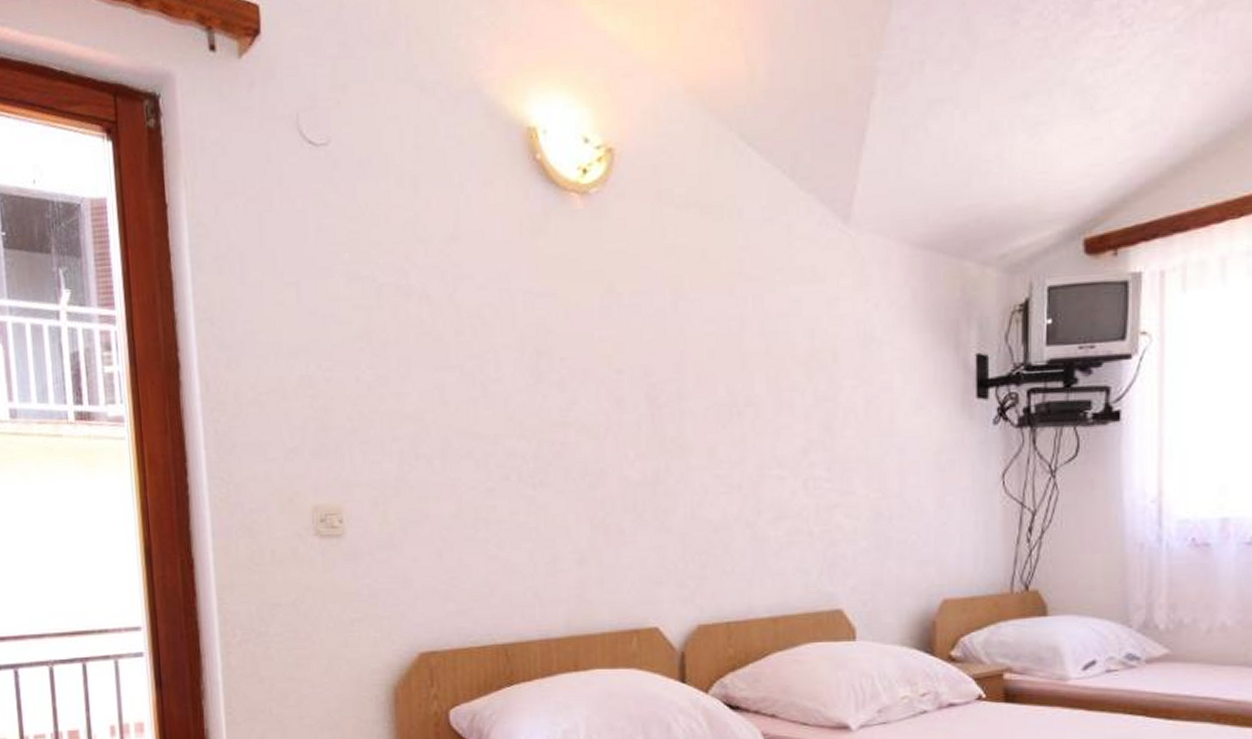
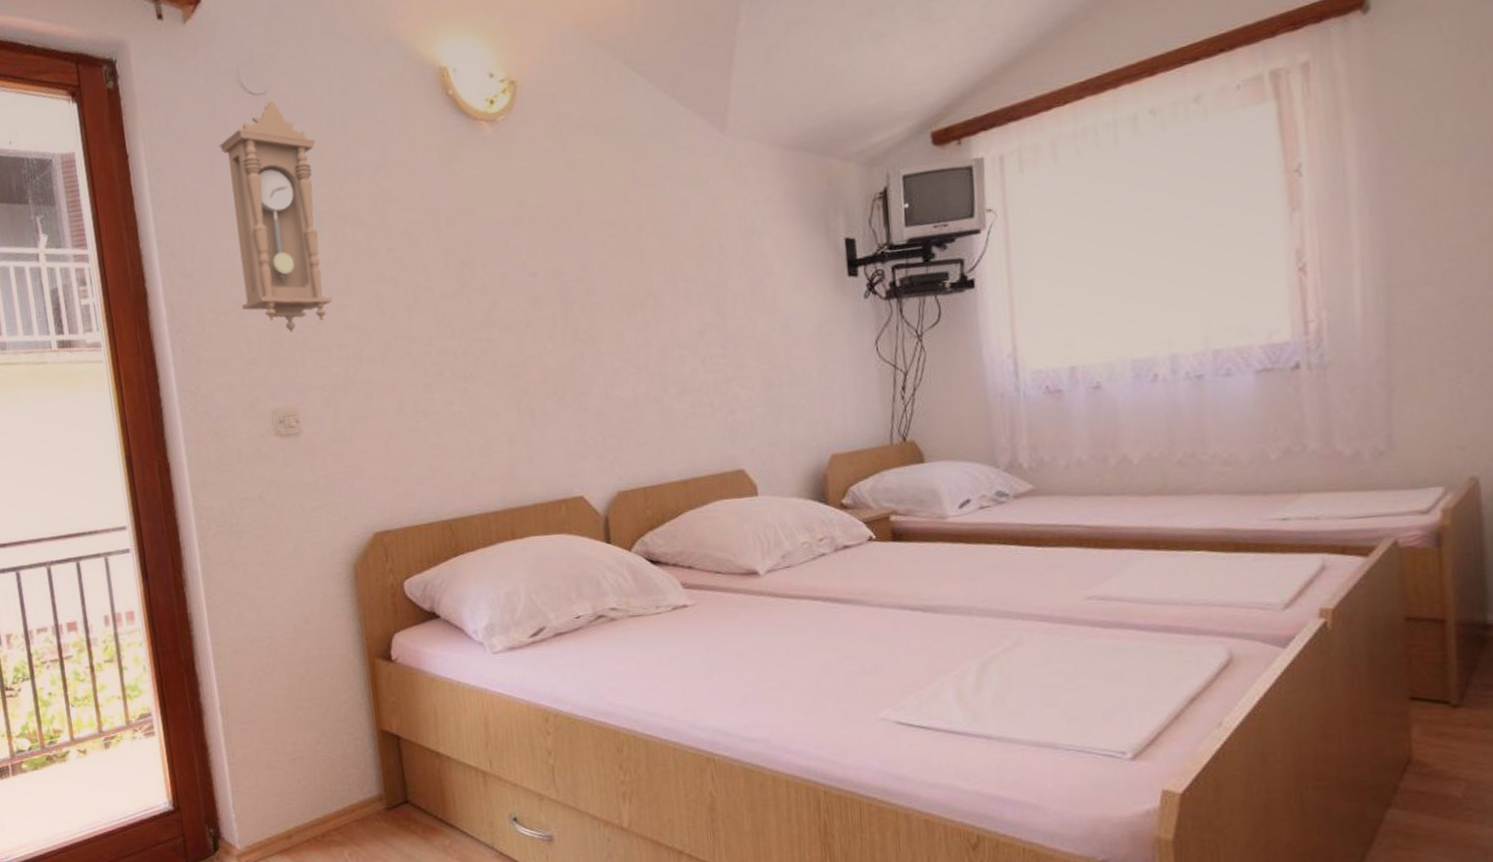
pendulum clock: none [271,152,389,419] -> present [219,100,333,332]

